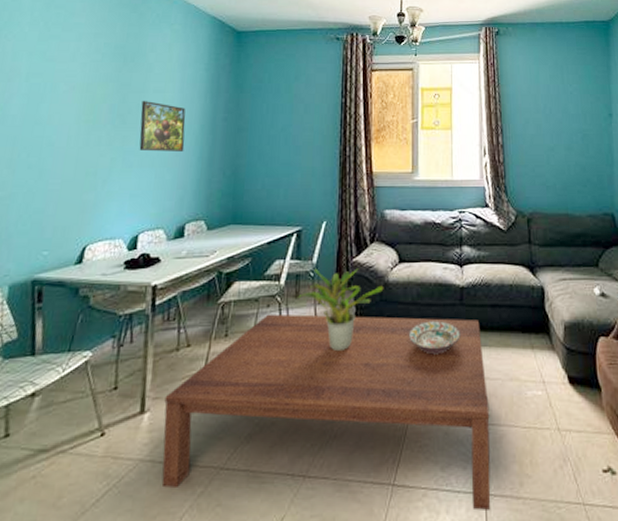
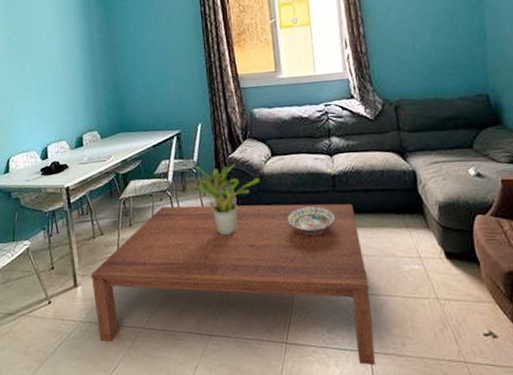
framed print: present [139,101,186,152] -> none [29,30,71,75]

